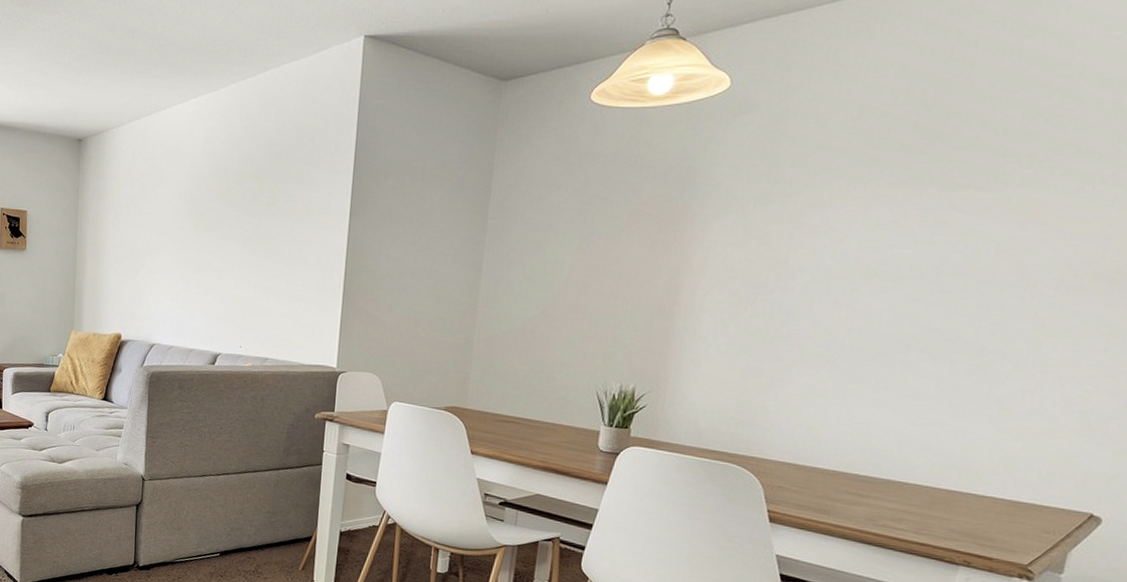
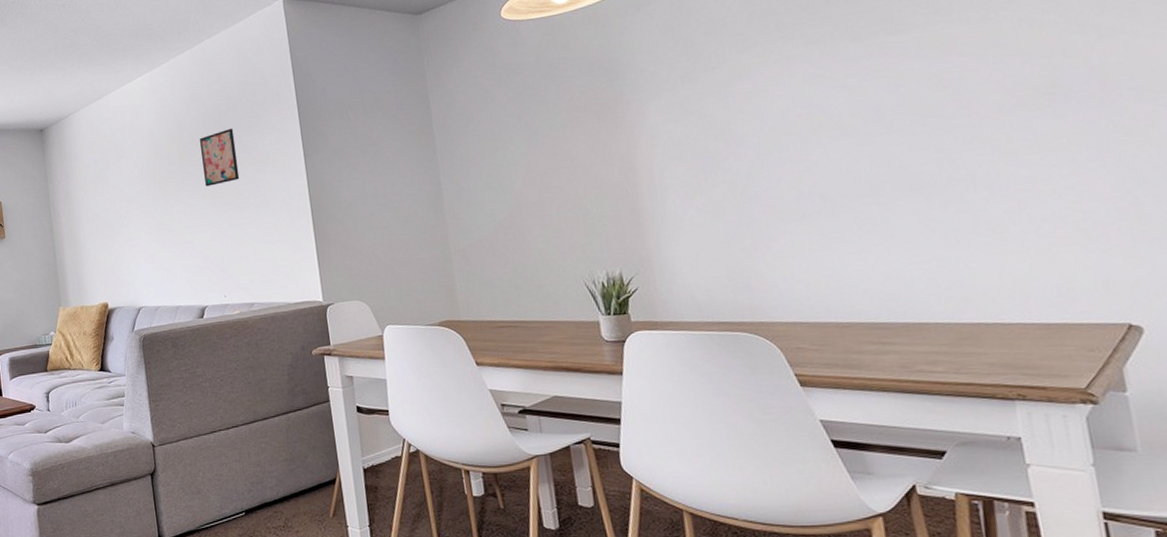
wall art: none [242,172,283,231] -> present [199,128,240,187]

